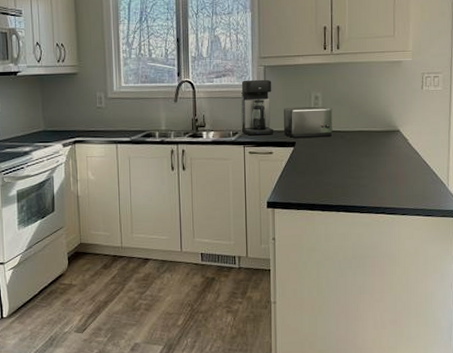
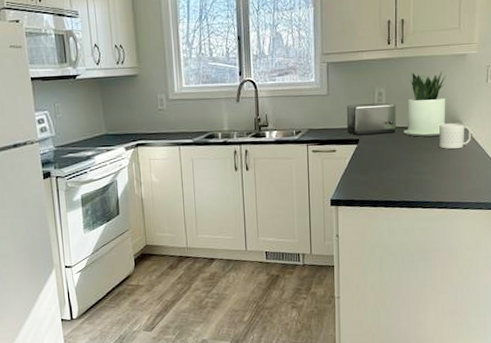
coffee maker: present [241,79,274,136] -> none [304,76,337,134]
planter: none [340,77,382,141] -> present [403,71,446,137]
mug: none [376,128,407,155] -> present [439,123,471,150]

